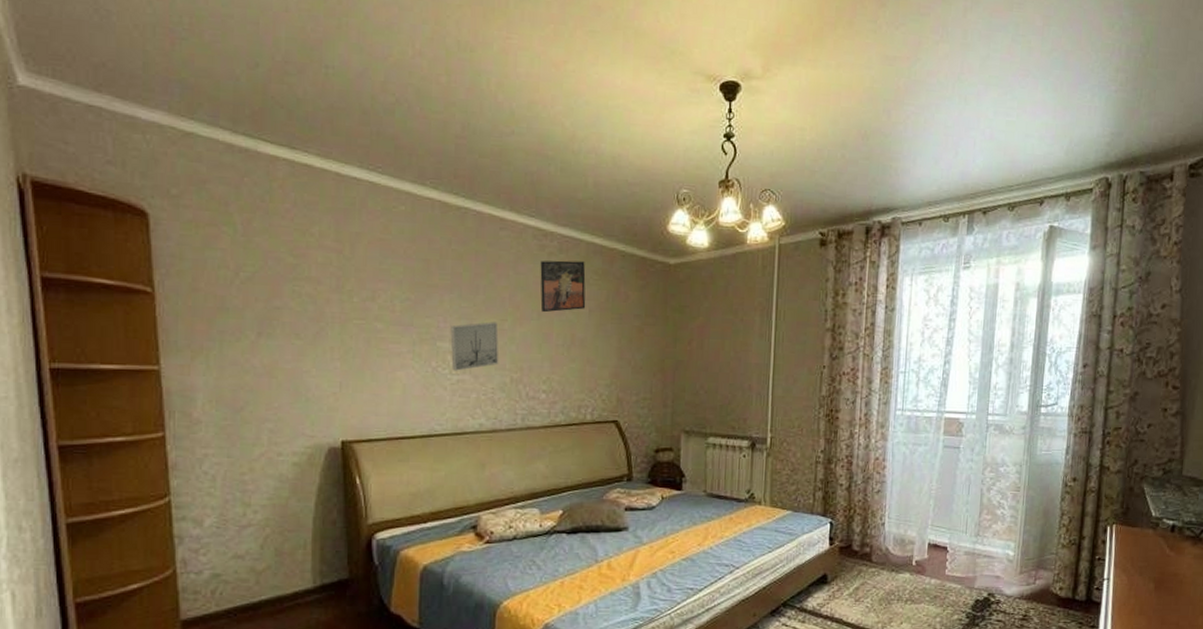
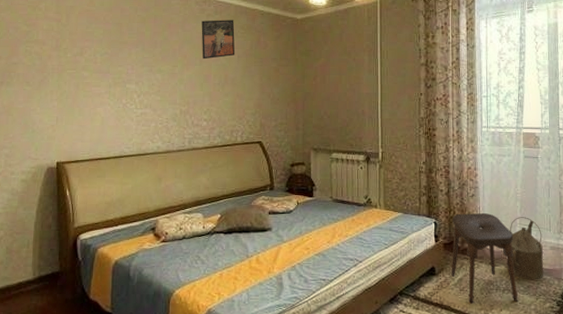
wall art: present [450,322,499,371] -> none [136,68,172,106]
stool: none [846,512,923,616] -> present [451,213,518,304]
watering can: none [912,517,957,589] -> present [507,217,543,280]

